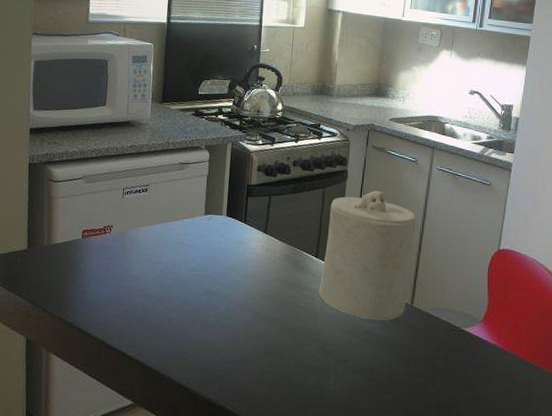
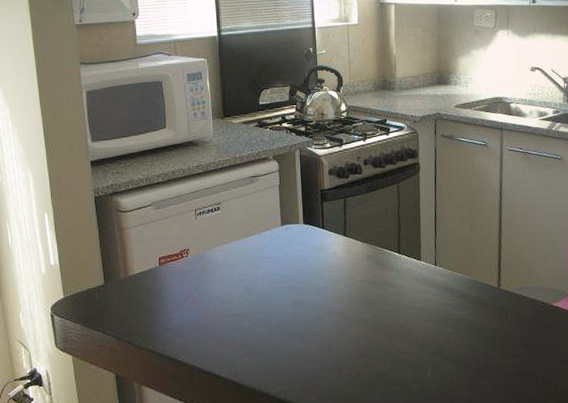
candle: present [318,191,416,320] -> none [405,179,494,308]

